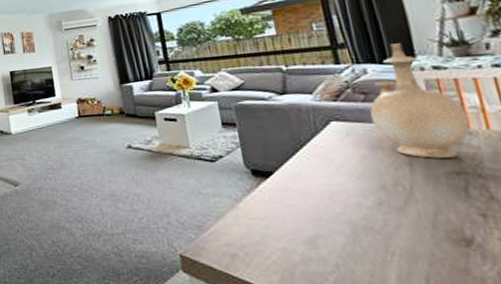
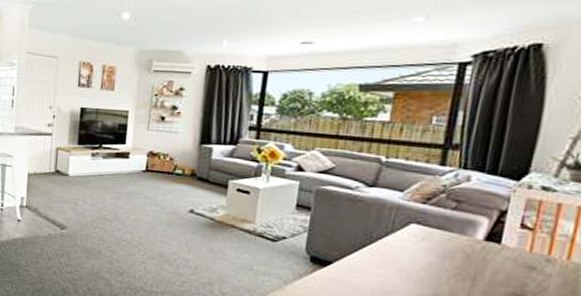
vase: present [370,43,471,158] -> none [454,154,556,281]

